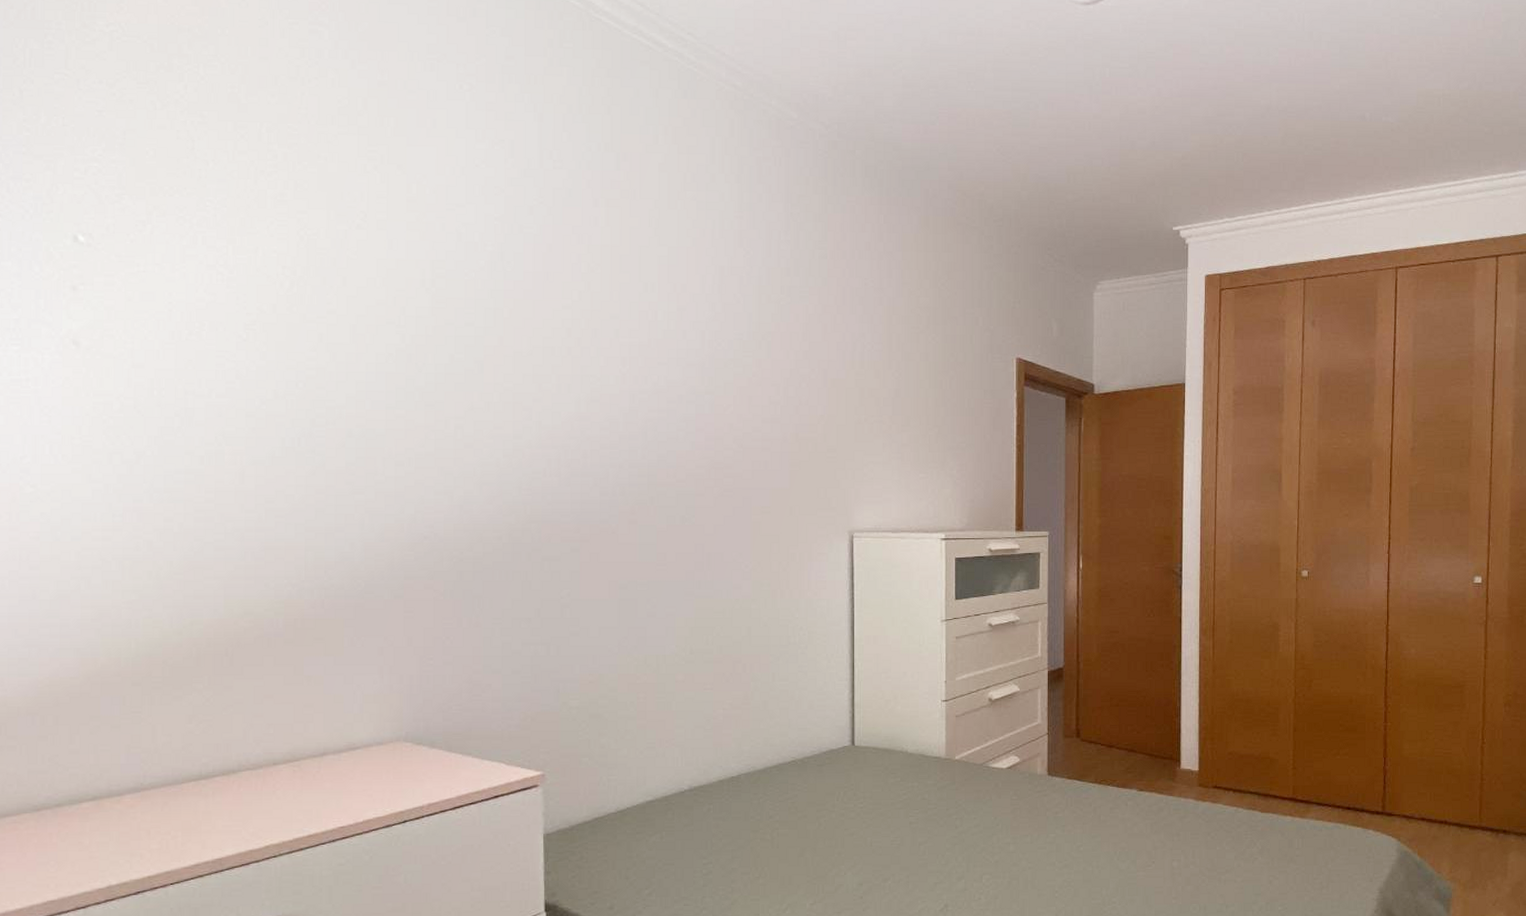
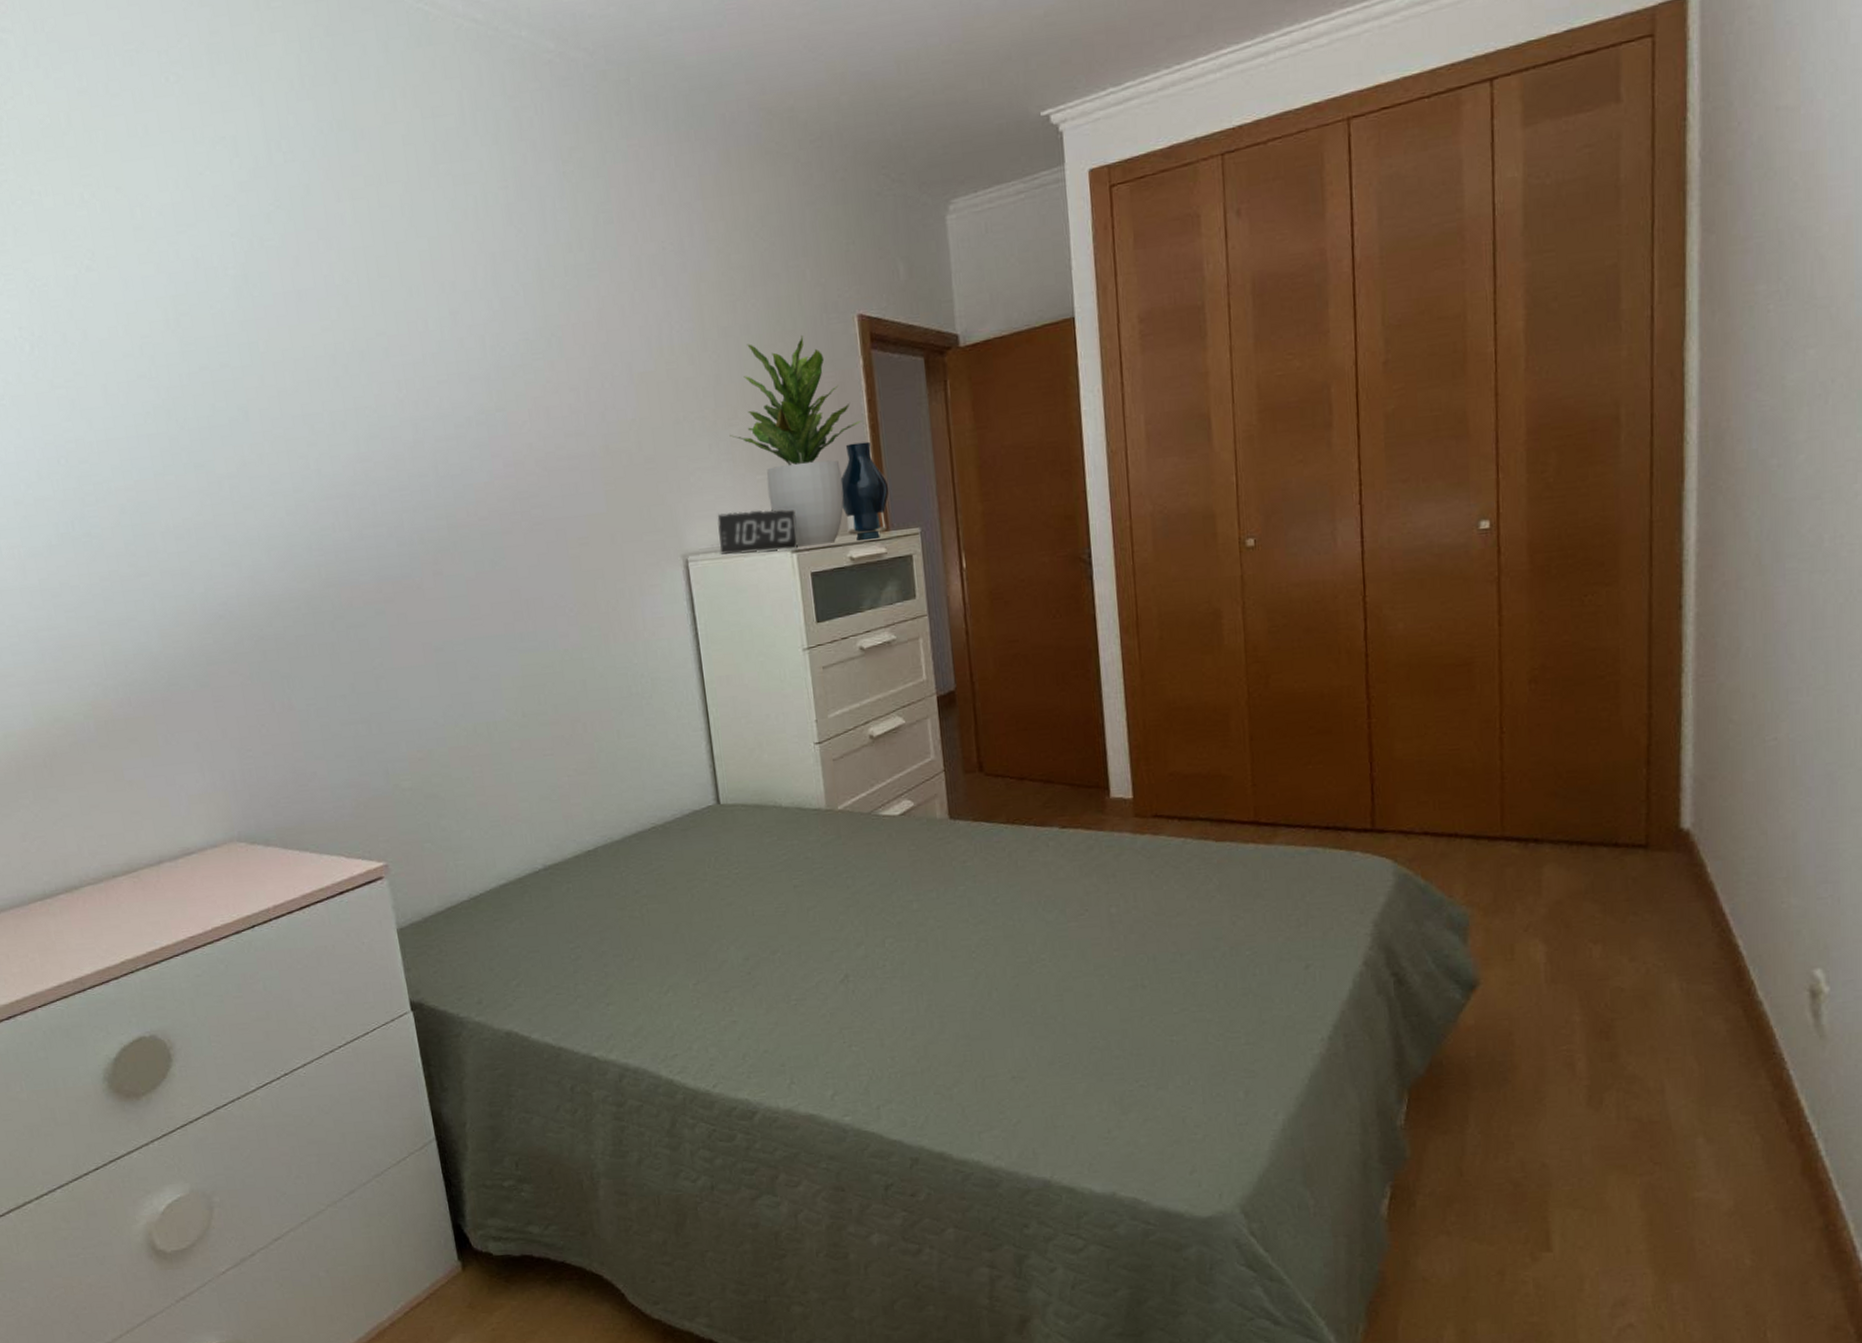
alarm clock: none [881,501,948,538] -> present [717,509,798,554]
potted plant: none [901,368,1011,536] -> present [729,335,862,547]
vase: none [987,458,1027,537] -> present [840,441,890,542]

